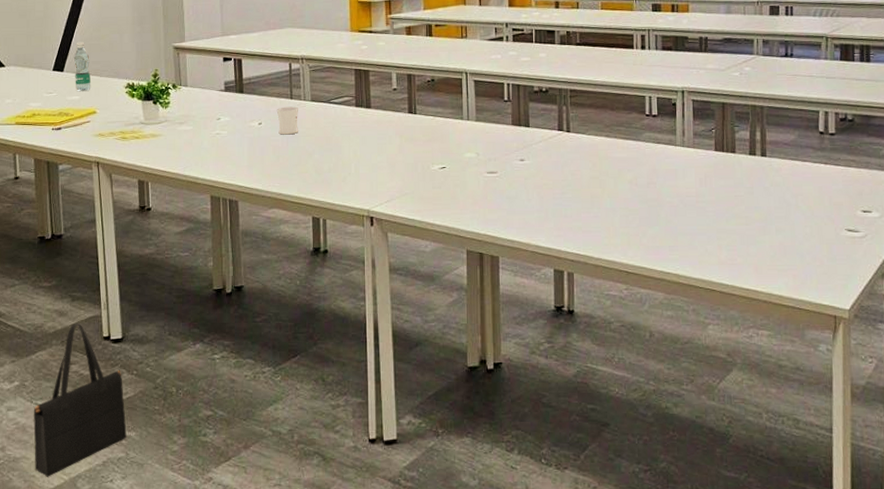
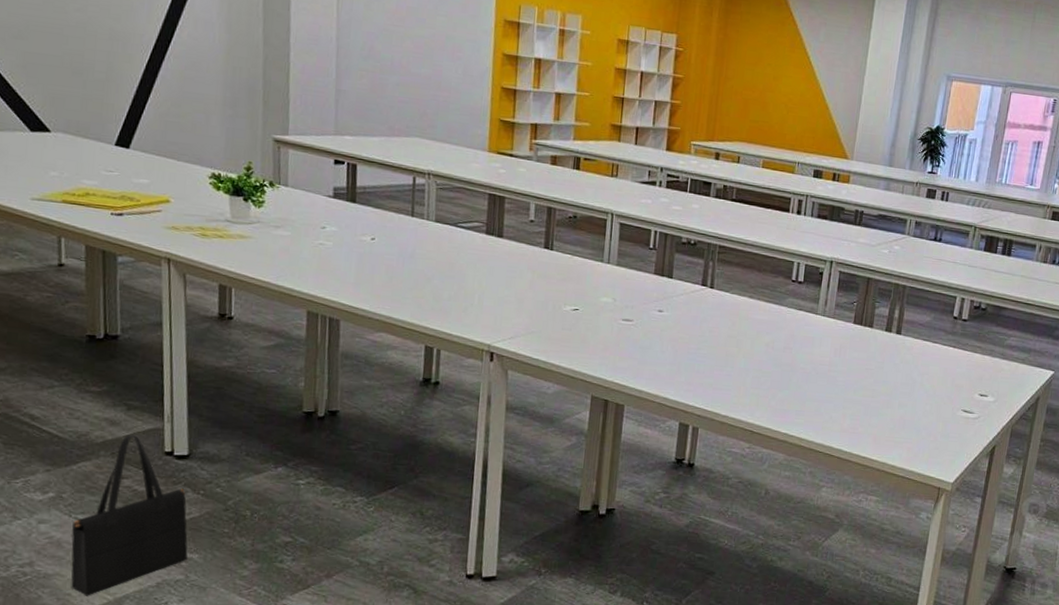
bottle: present [73,42,91,92] -> none [143,116,166,176]
mug: present [276,106,298,135] -> none [393,223,419,256]

